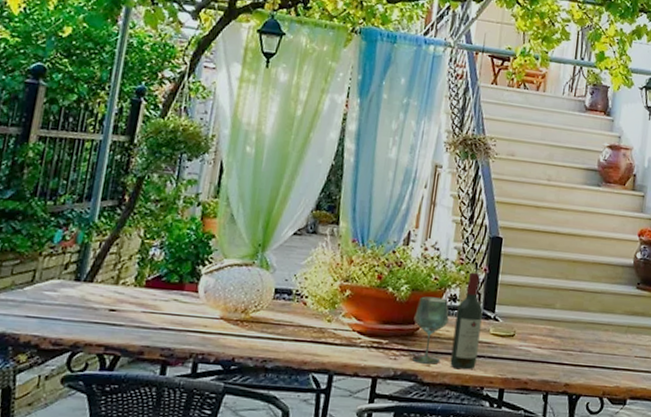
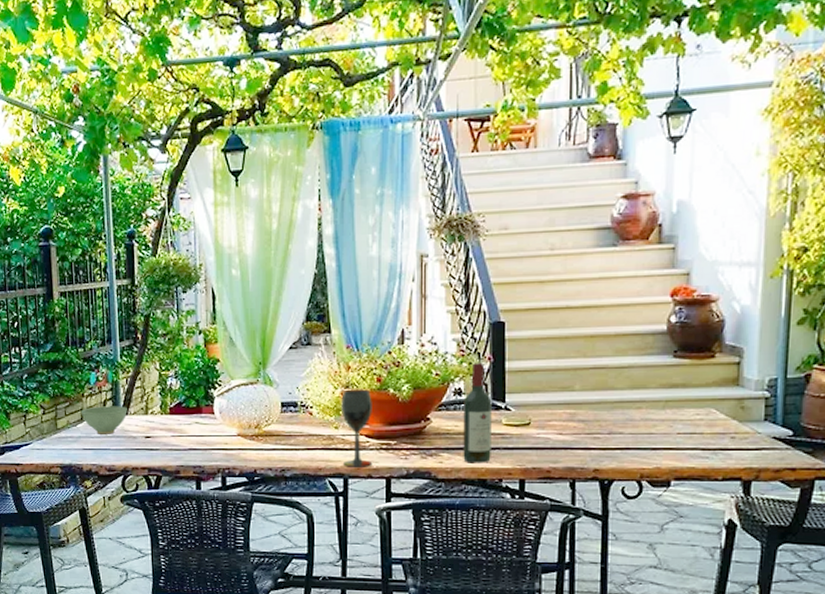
bowl: none [32,268,94,303] -> present [80,406,128,434]
wine glass: none [331,283,370,365] -> present [341,389,372,467]
wine glass: present [411,296,449,364] -> none [420,393,456,461]

